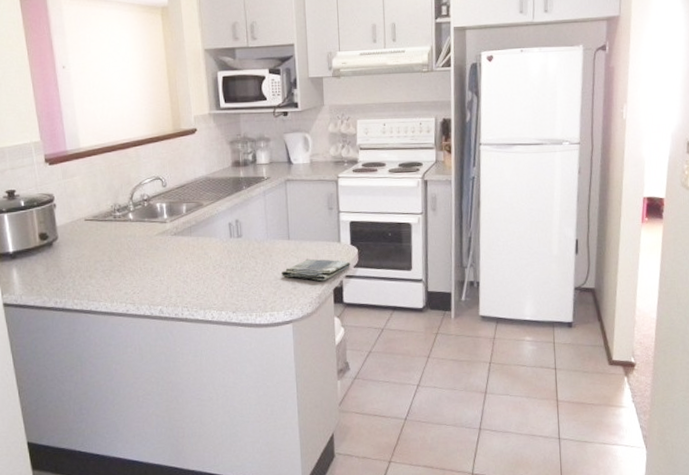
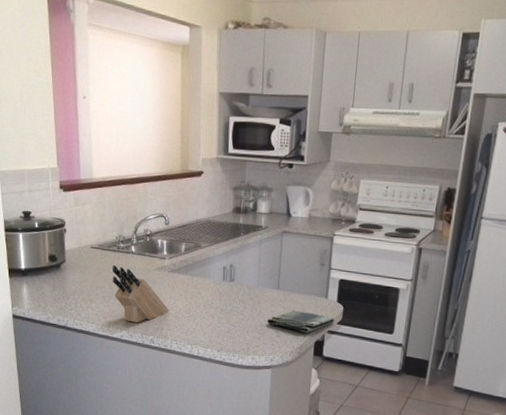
knife block: none [110,235,177,294] -> present [112,264,169,323]

